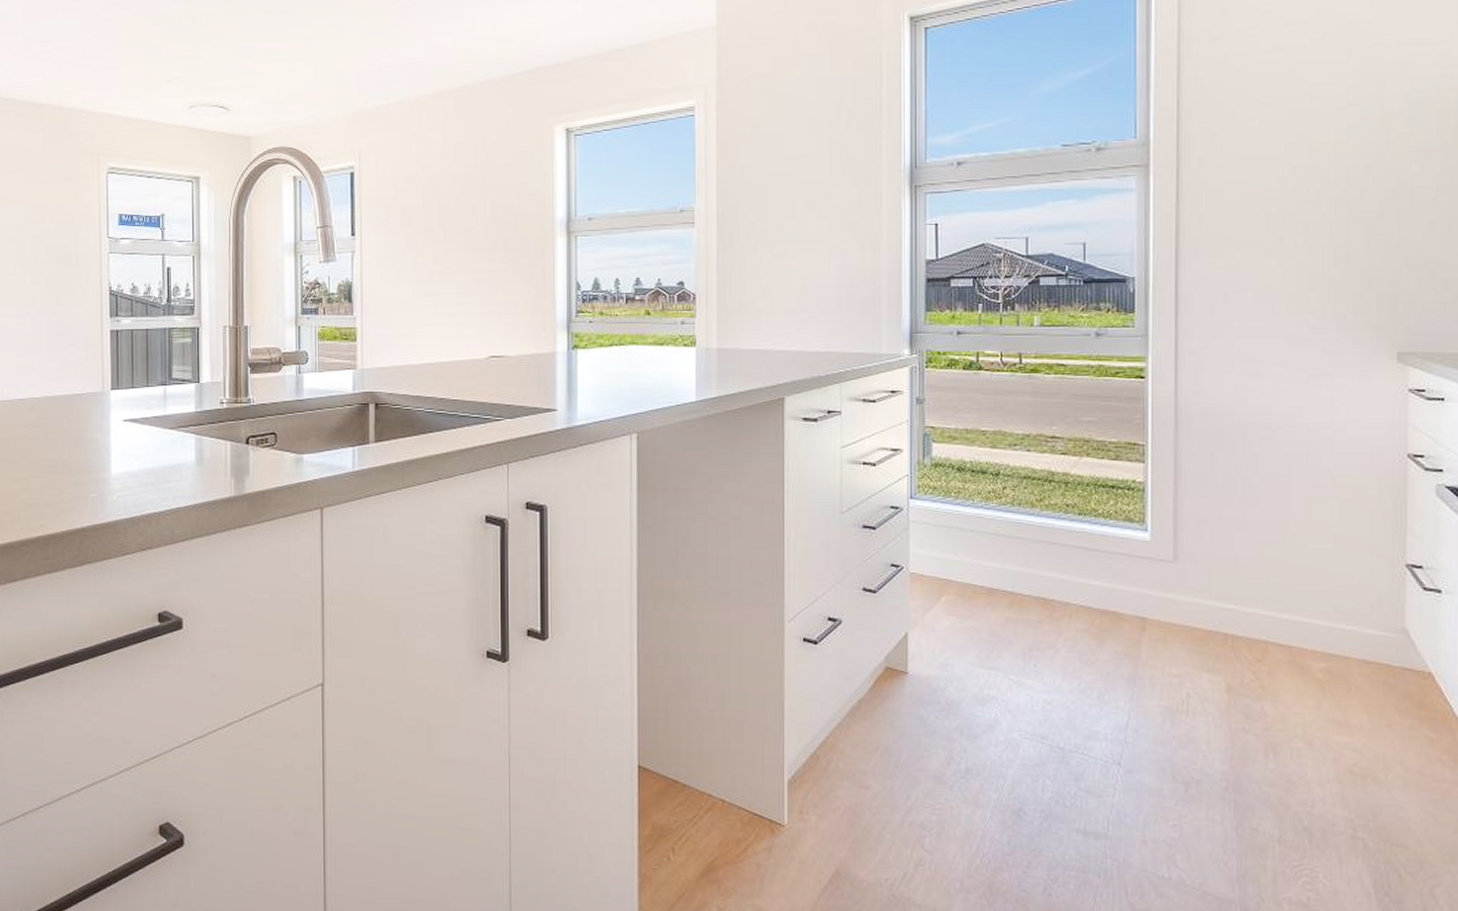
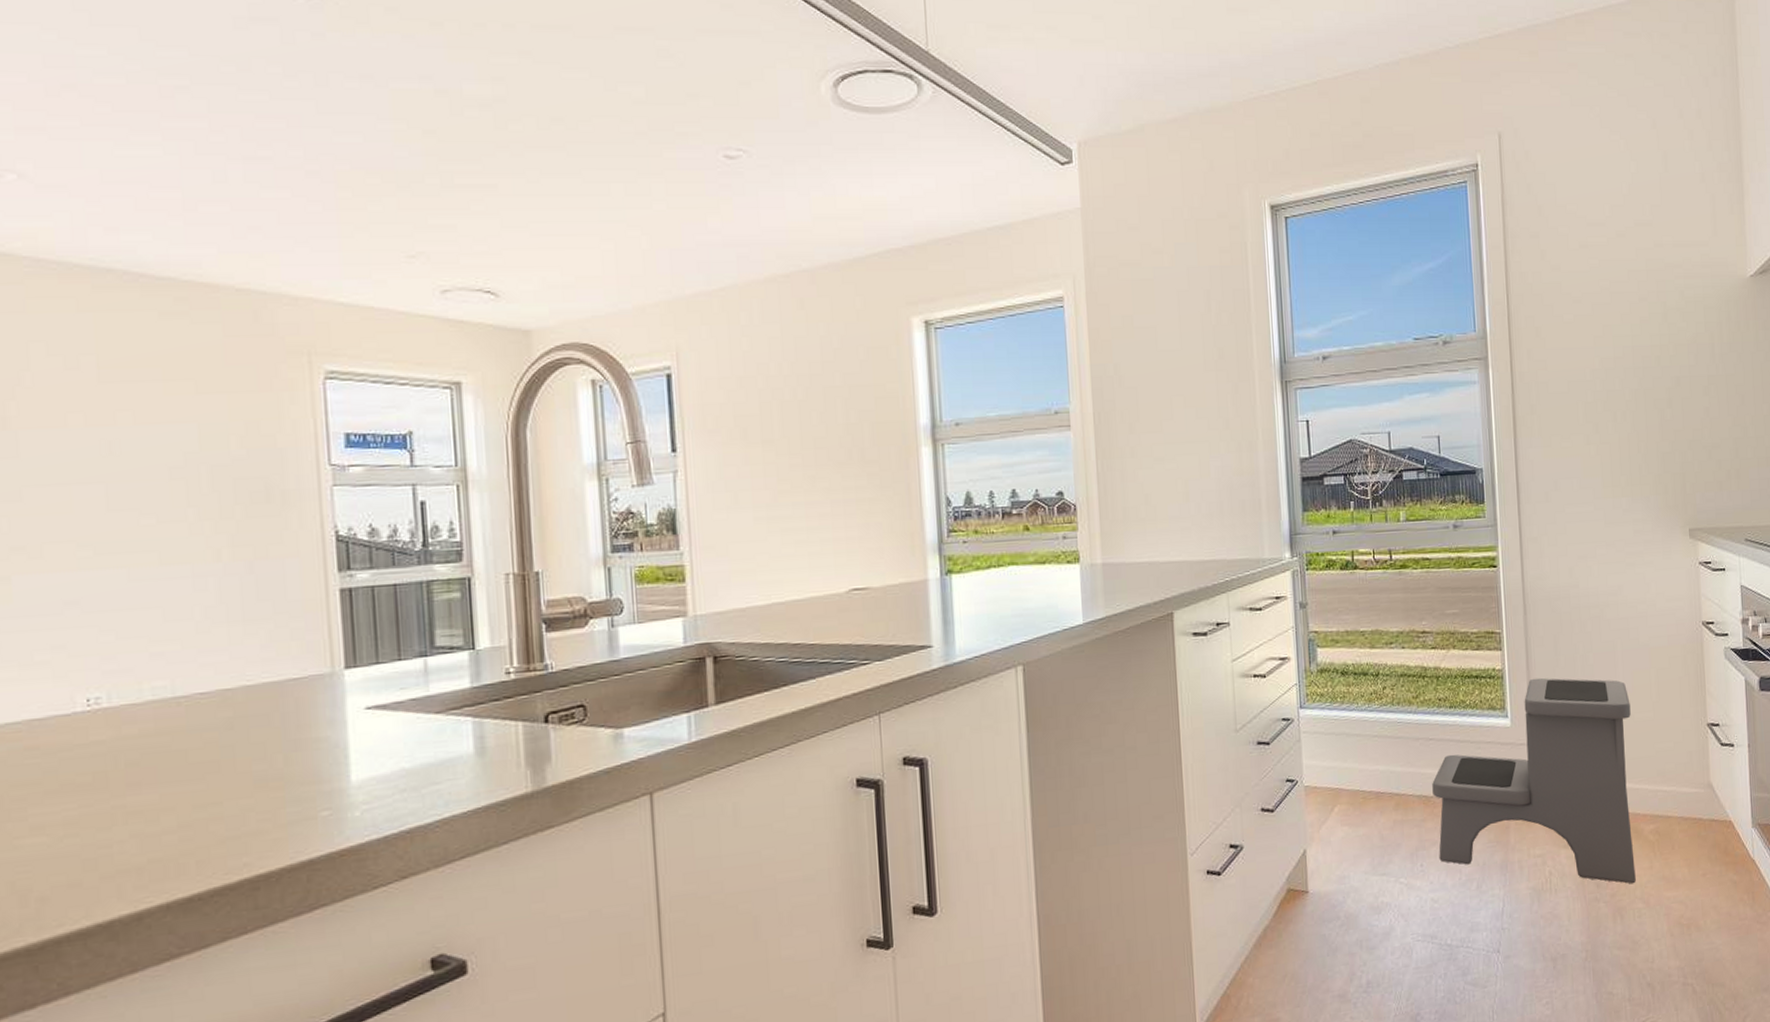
step stool: none [1053,494,1304,722] -> present [1432,677,1636,884]

